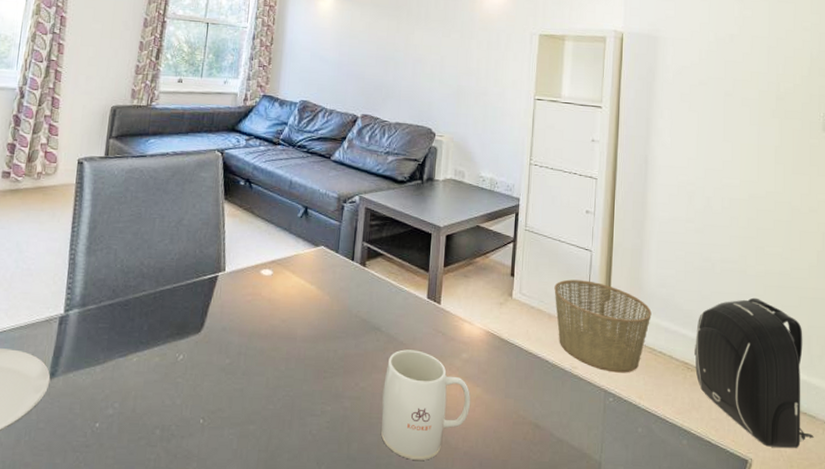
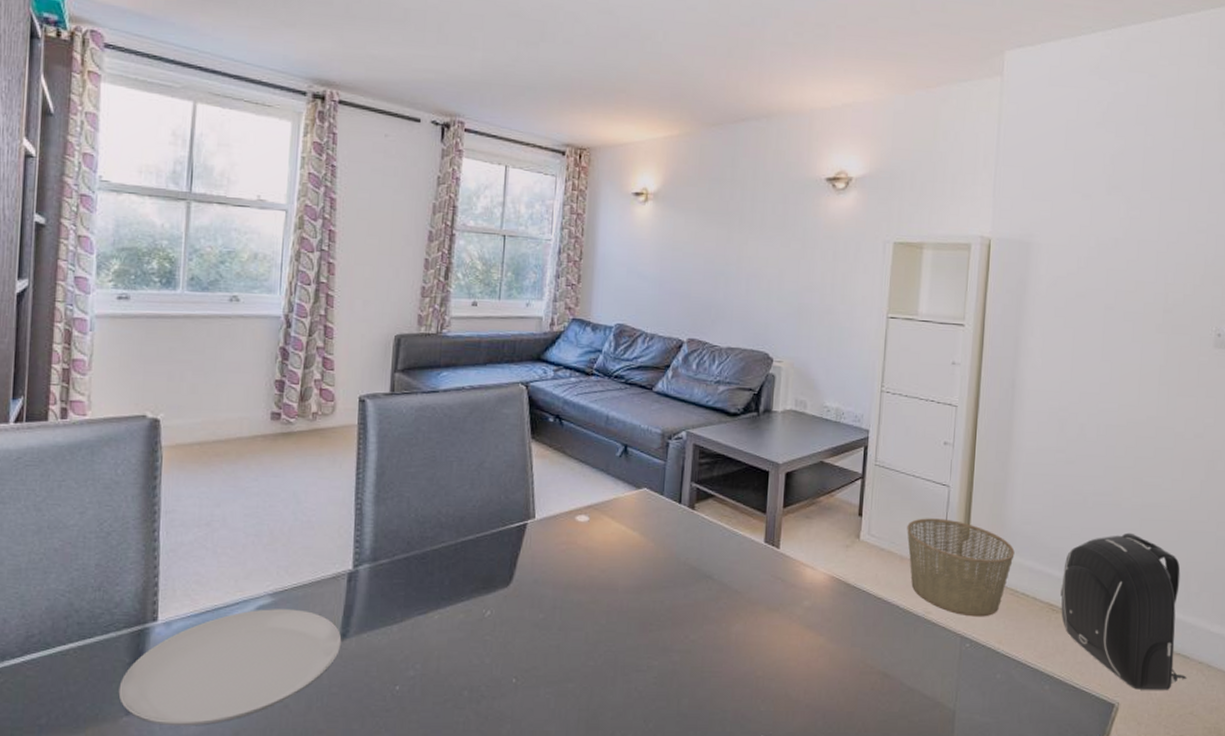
mug: present [380,349,471,460] -> none [713,598,814,714]

